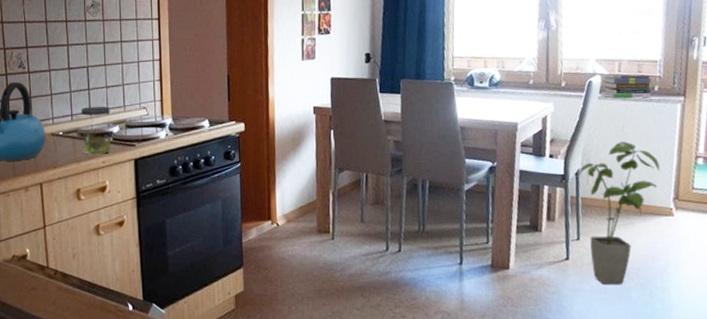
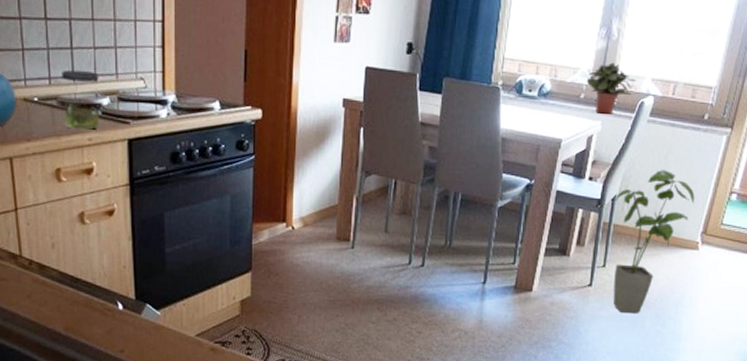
potted plant: none [533,49,580,96] -> present [586,62,636,114]
books: present [600,74,651,99] -> none [649,98,702,126]

